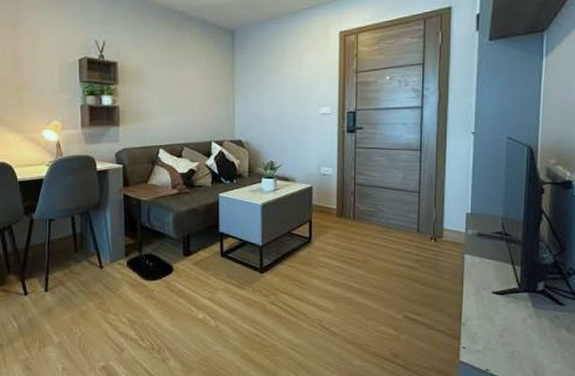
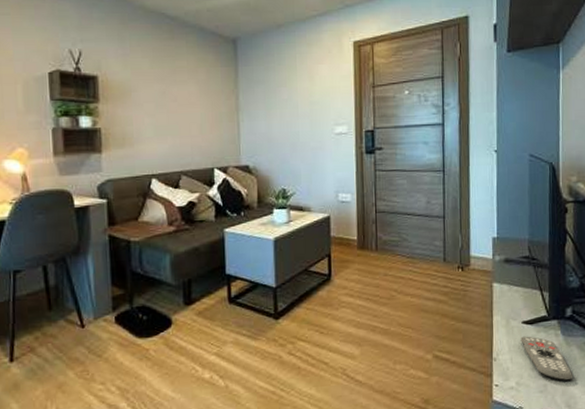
remote control: none [490,305,541,350] -> present [520,336,572,381]

